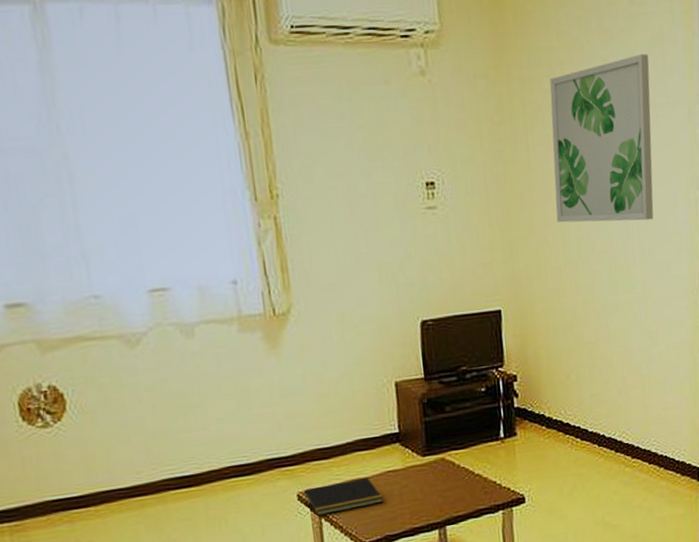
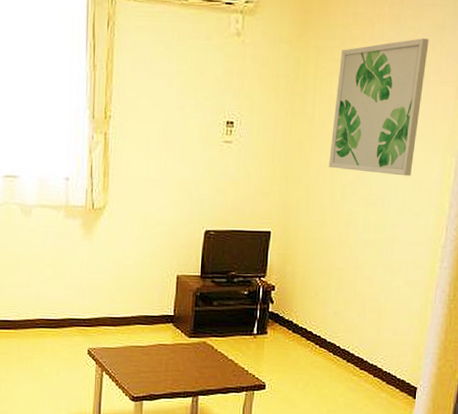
notepad: present [303,478,384,516] -> none [91,346,154,369]

